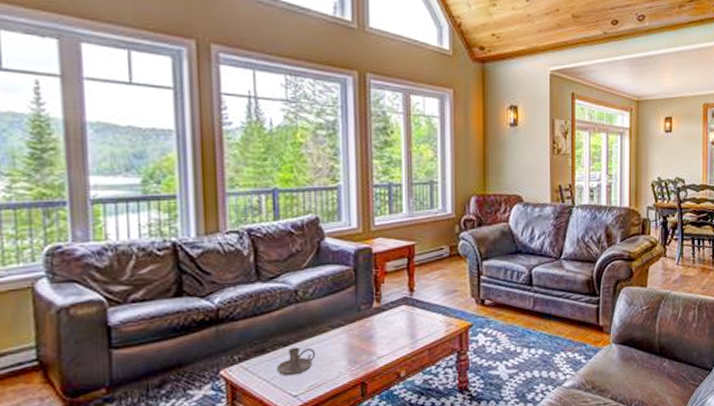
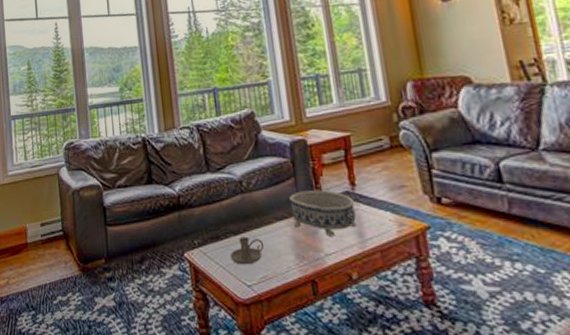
decorative bowl: none [348,296,412,340] -> present [289,190,357,237]

